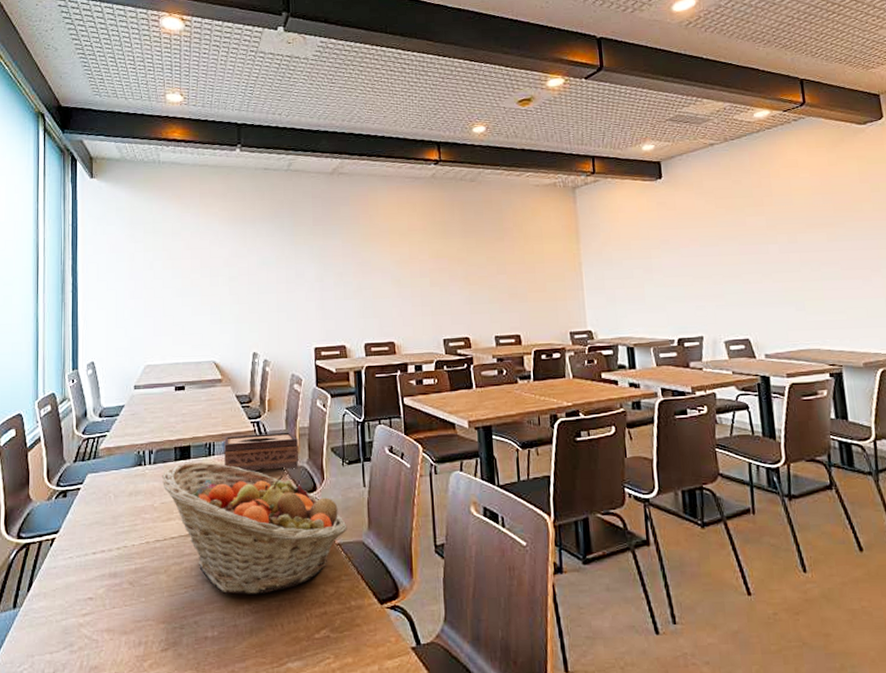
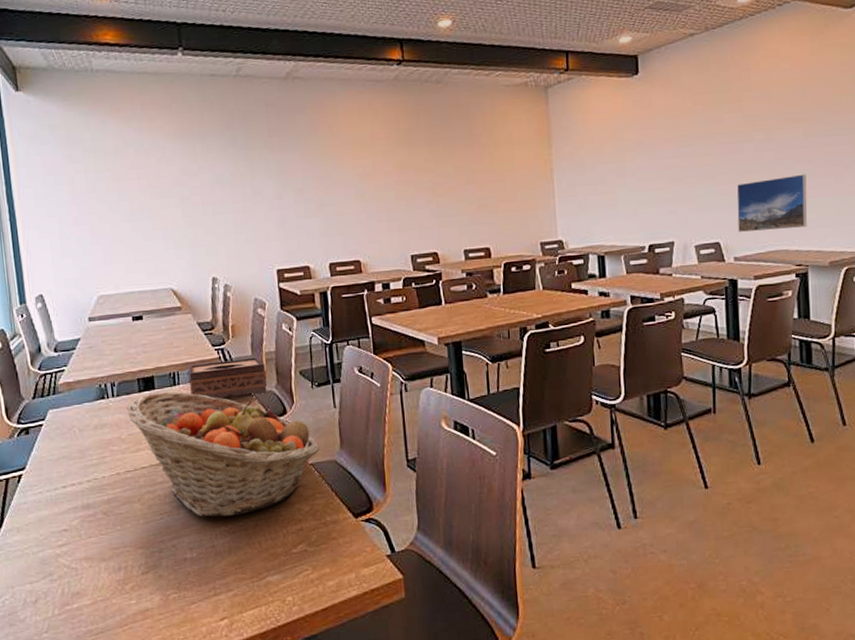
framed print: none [764,276,838,330] -> present [737,174,807,232]

